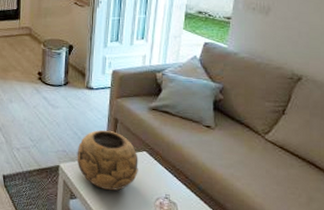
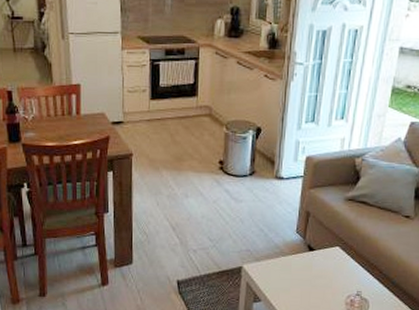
decorative bowl: present [77,129,138,191] -> none [262,224,331,290]

